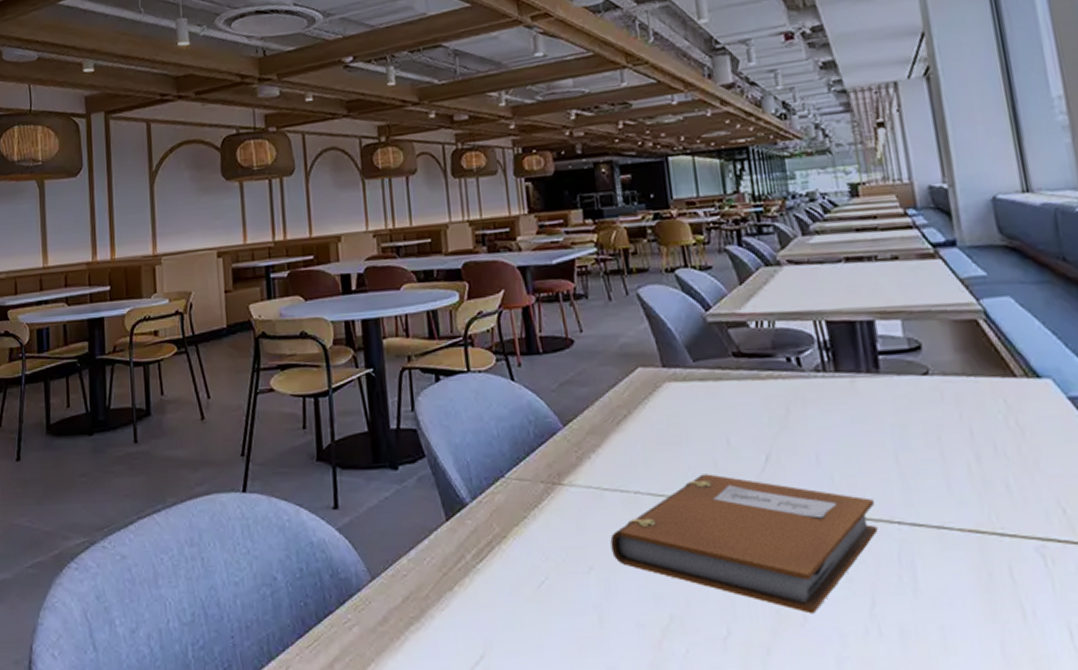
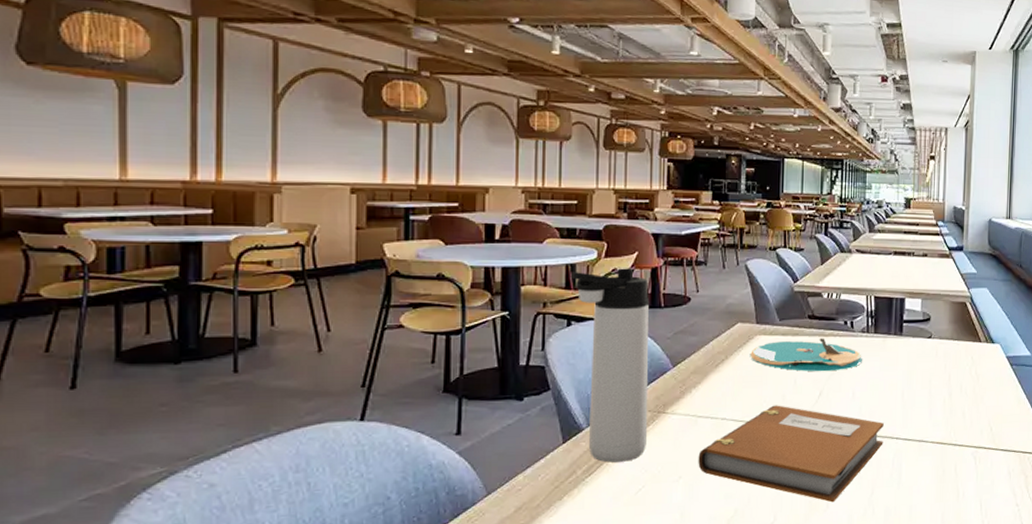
thermos bottle: none [434,309,544,546] -> present [572,268,649,463]
plate: none [660,382,823,428] -> present [751,338,862,371]

